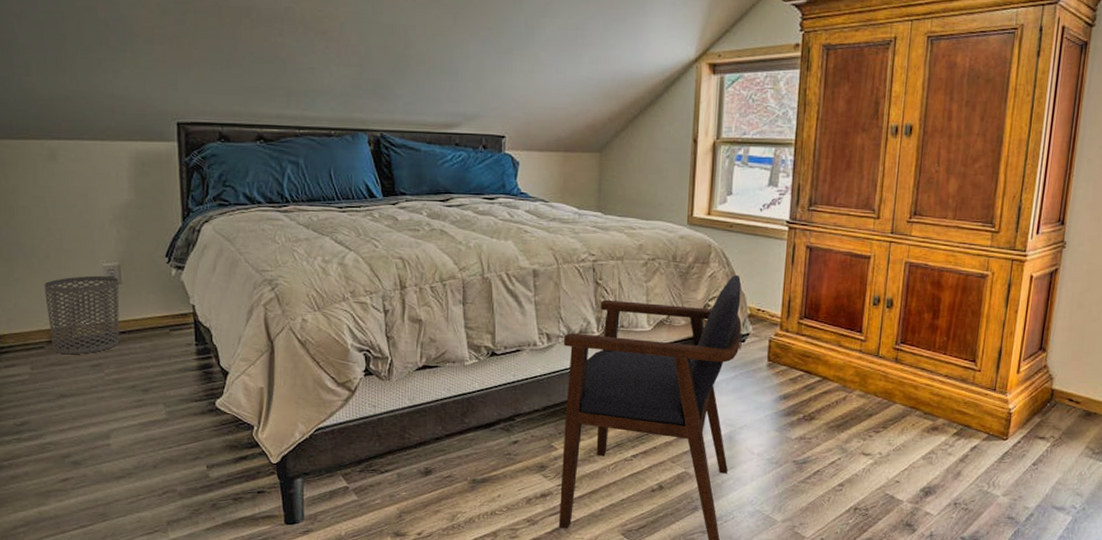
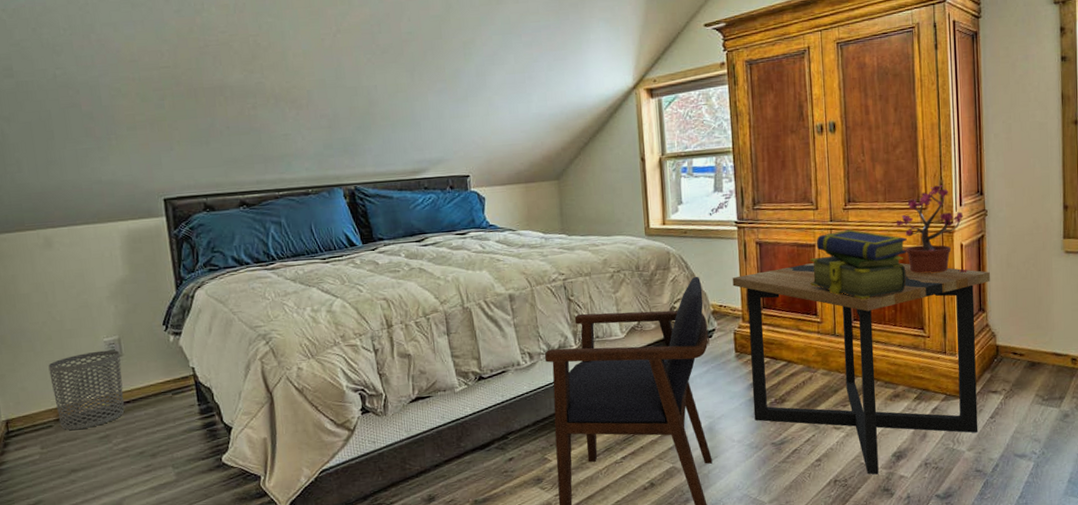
side table: none [774,276,1058,508] -> present [732,263,990,475]
stack of books: none [859,244,972,322] -> present [810,229,907,300]
potted plant: none [963,208,1039,307] -> present [897,185,967,274]

